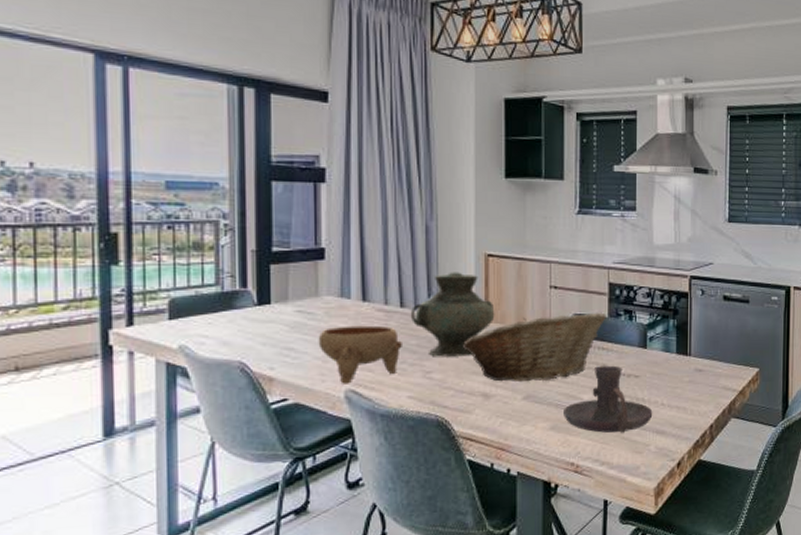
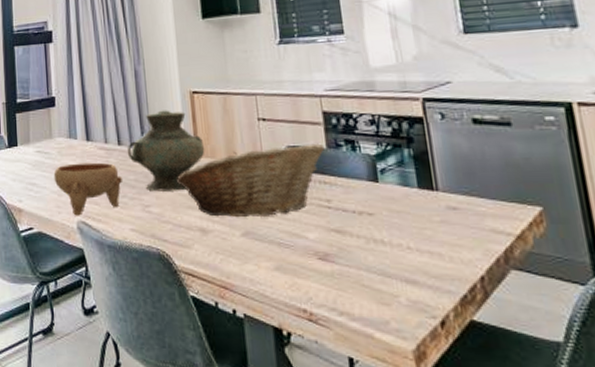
candle holder: present [564,365,653,433] -> none [287,201,398,279]

